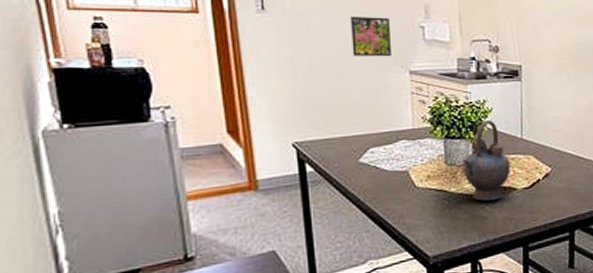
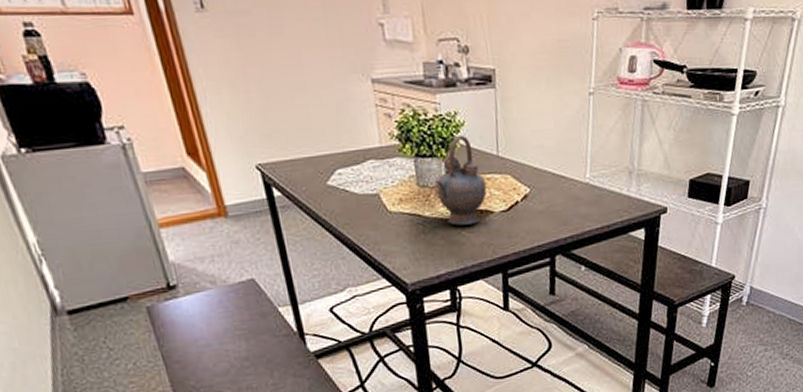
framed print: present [351,16,391,57] -> none [300,12,350,63]

